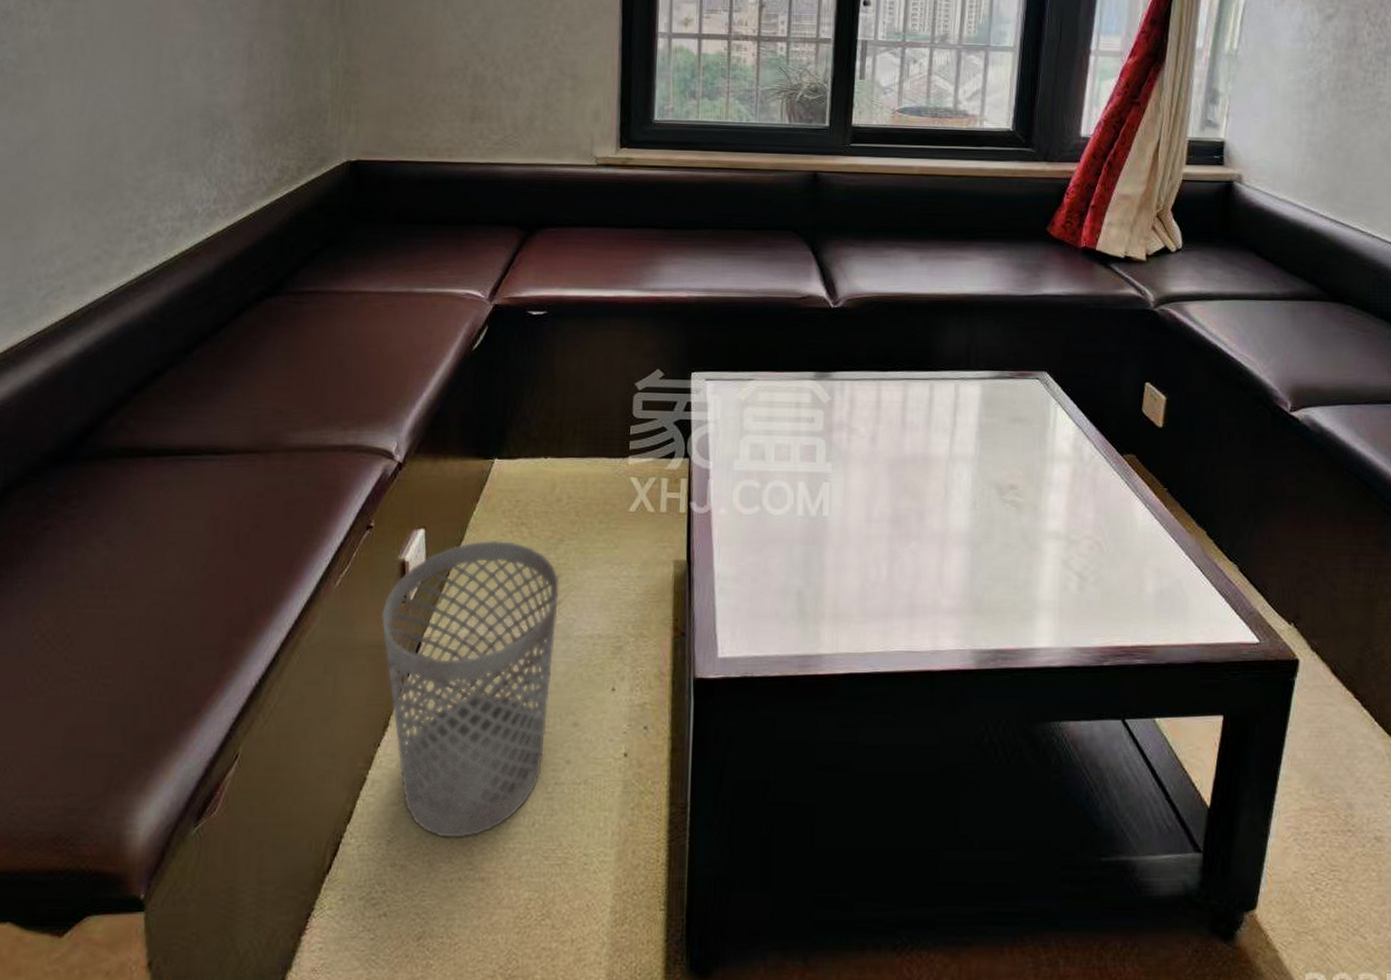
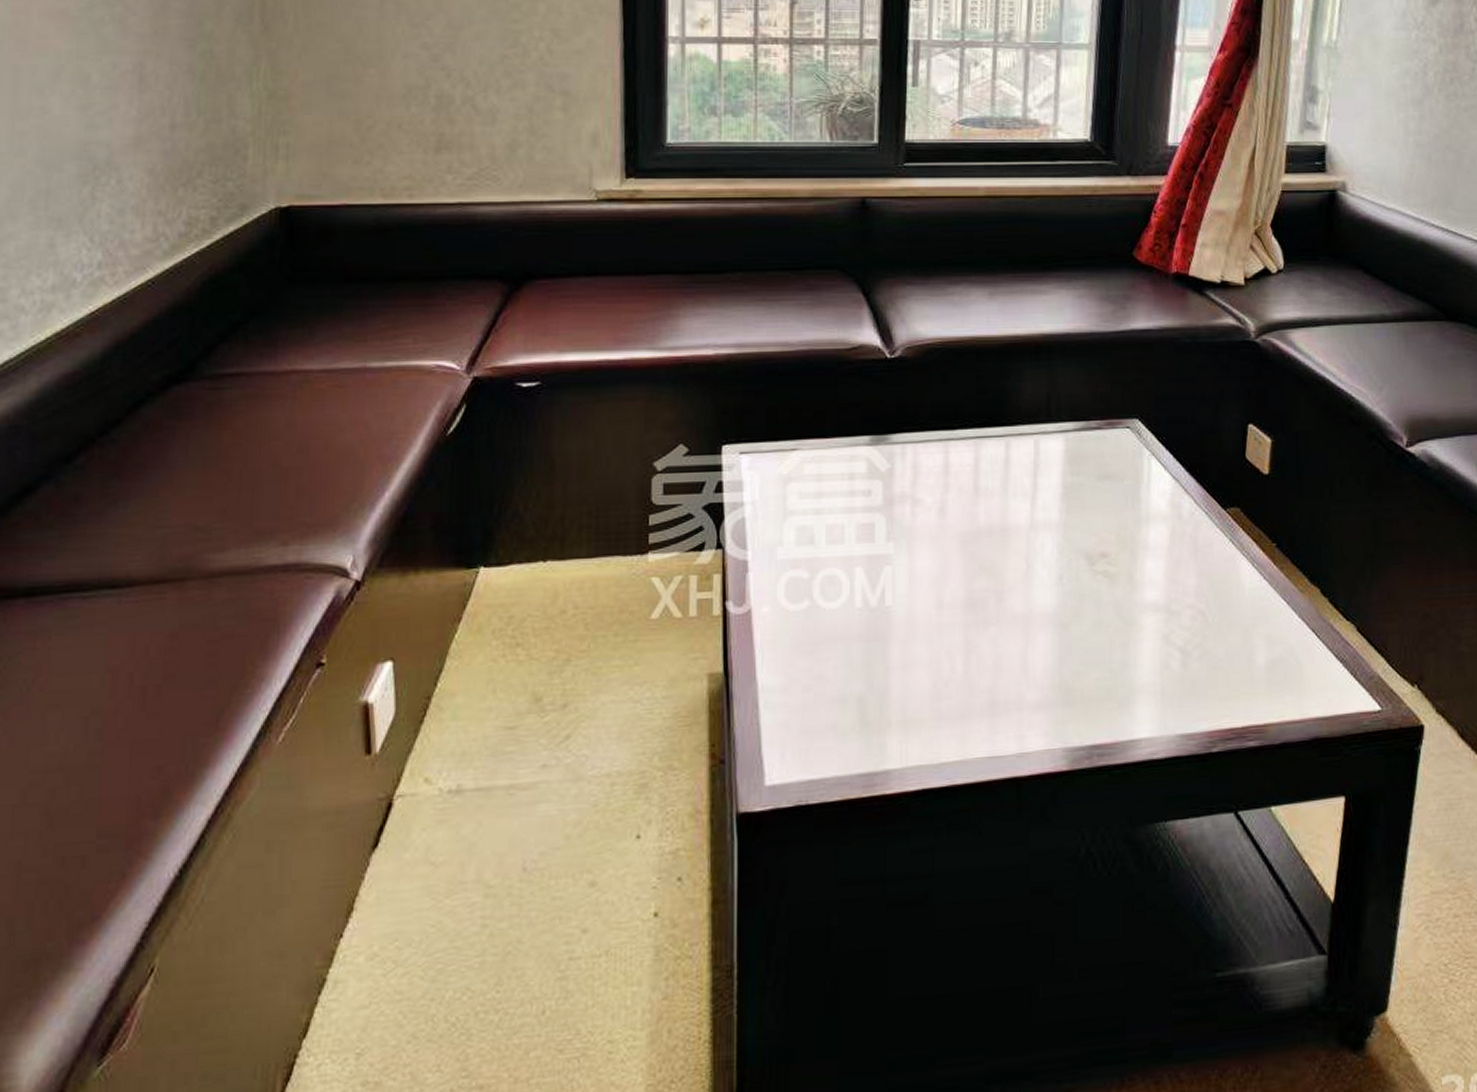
wastebasket: present [381,539,560,838] -> none [339,667,567,1042]

